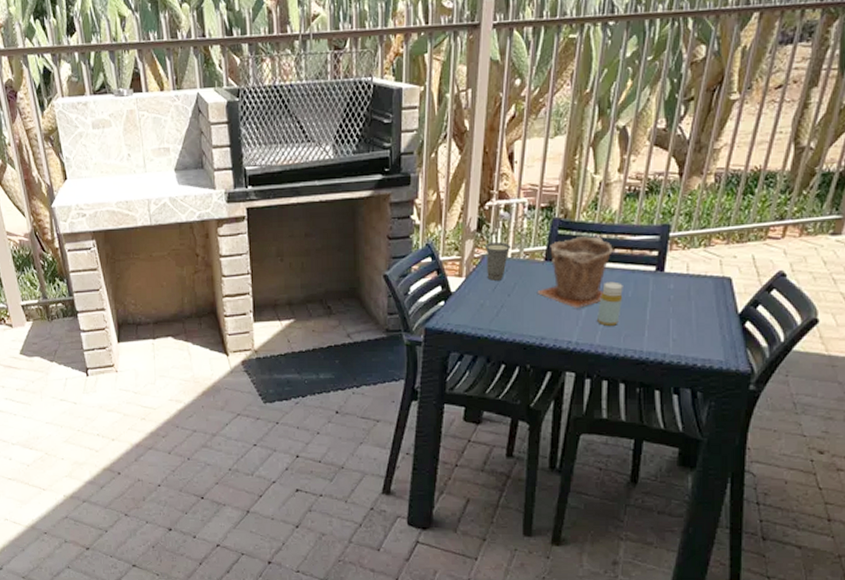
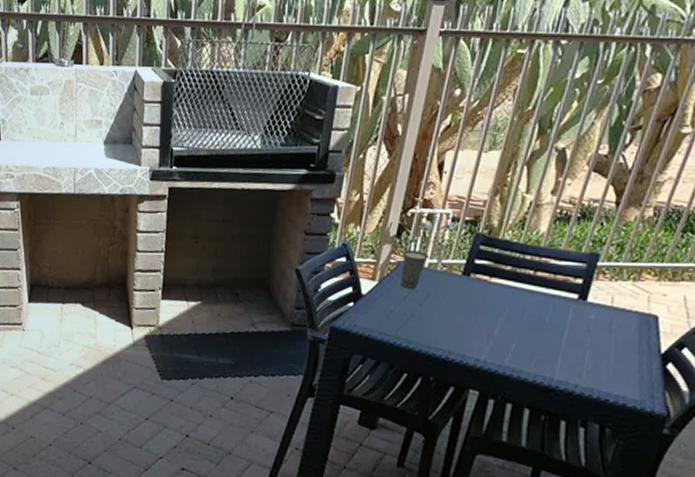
plant pot: present [537,236,613,308] -> none [450,255,535,327]
bottle: present [597,281,623,326] -> none [509,304,541,349]

